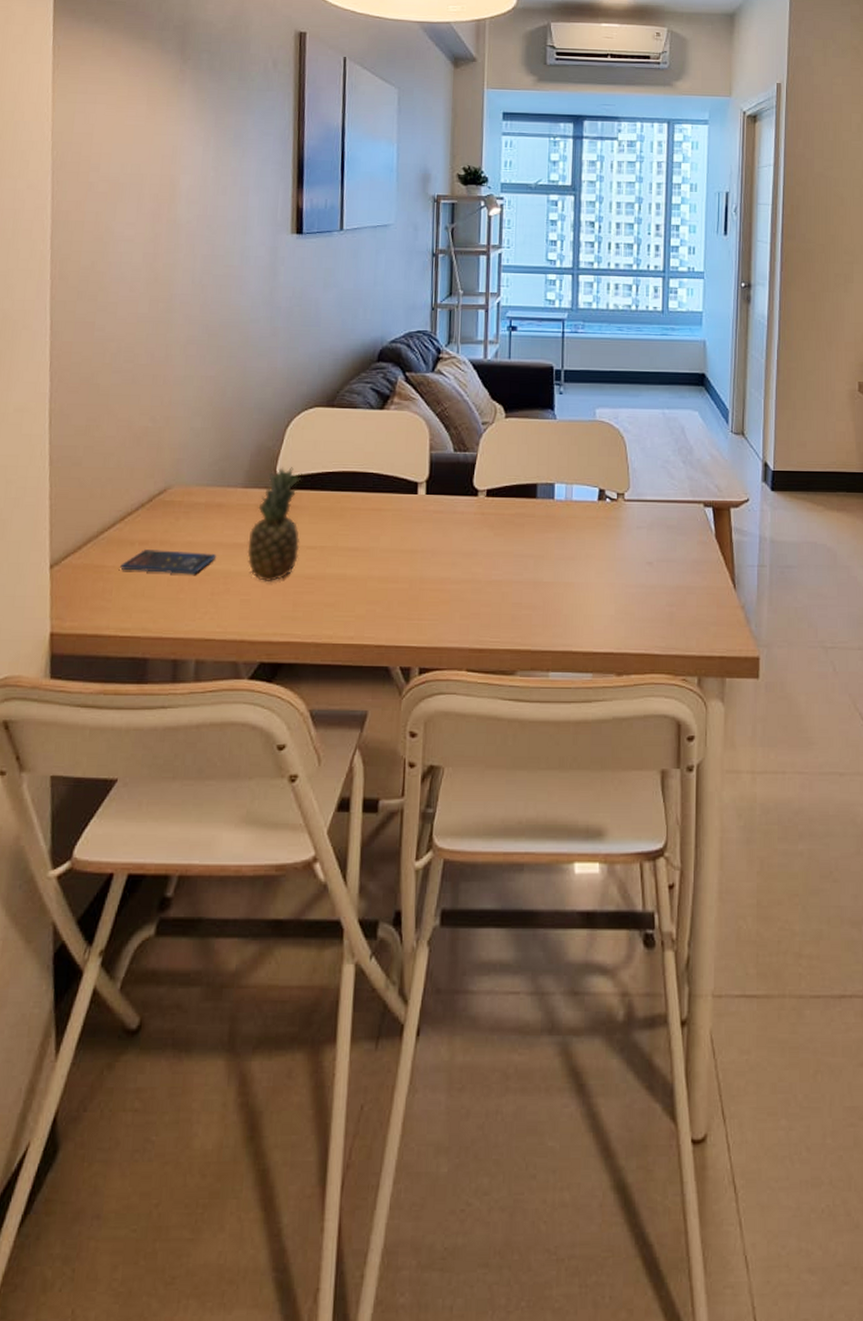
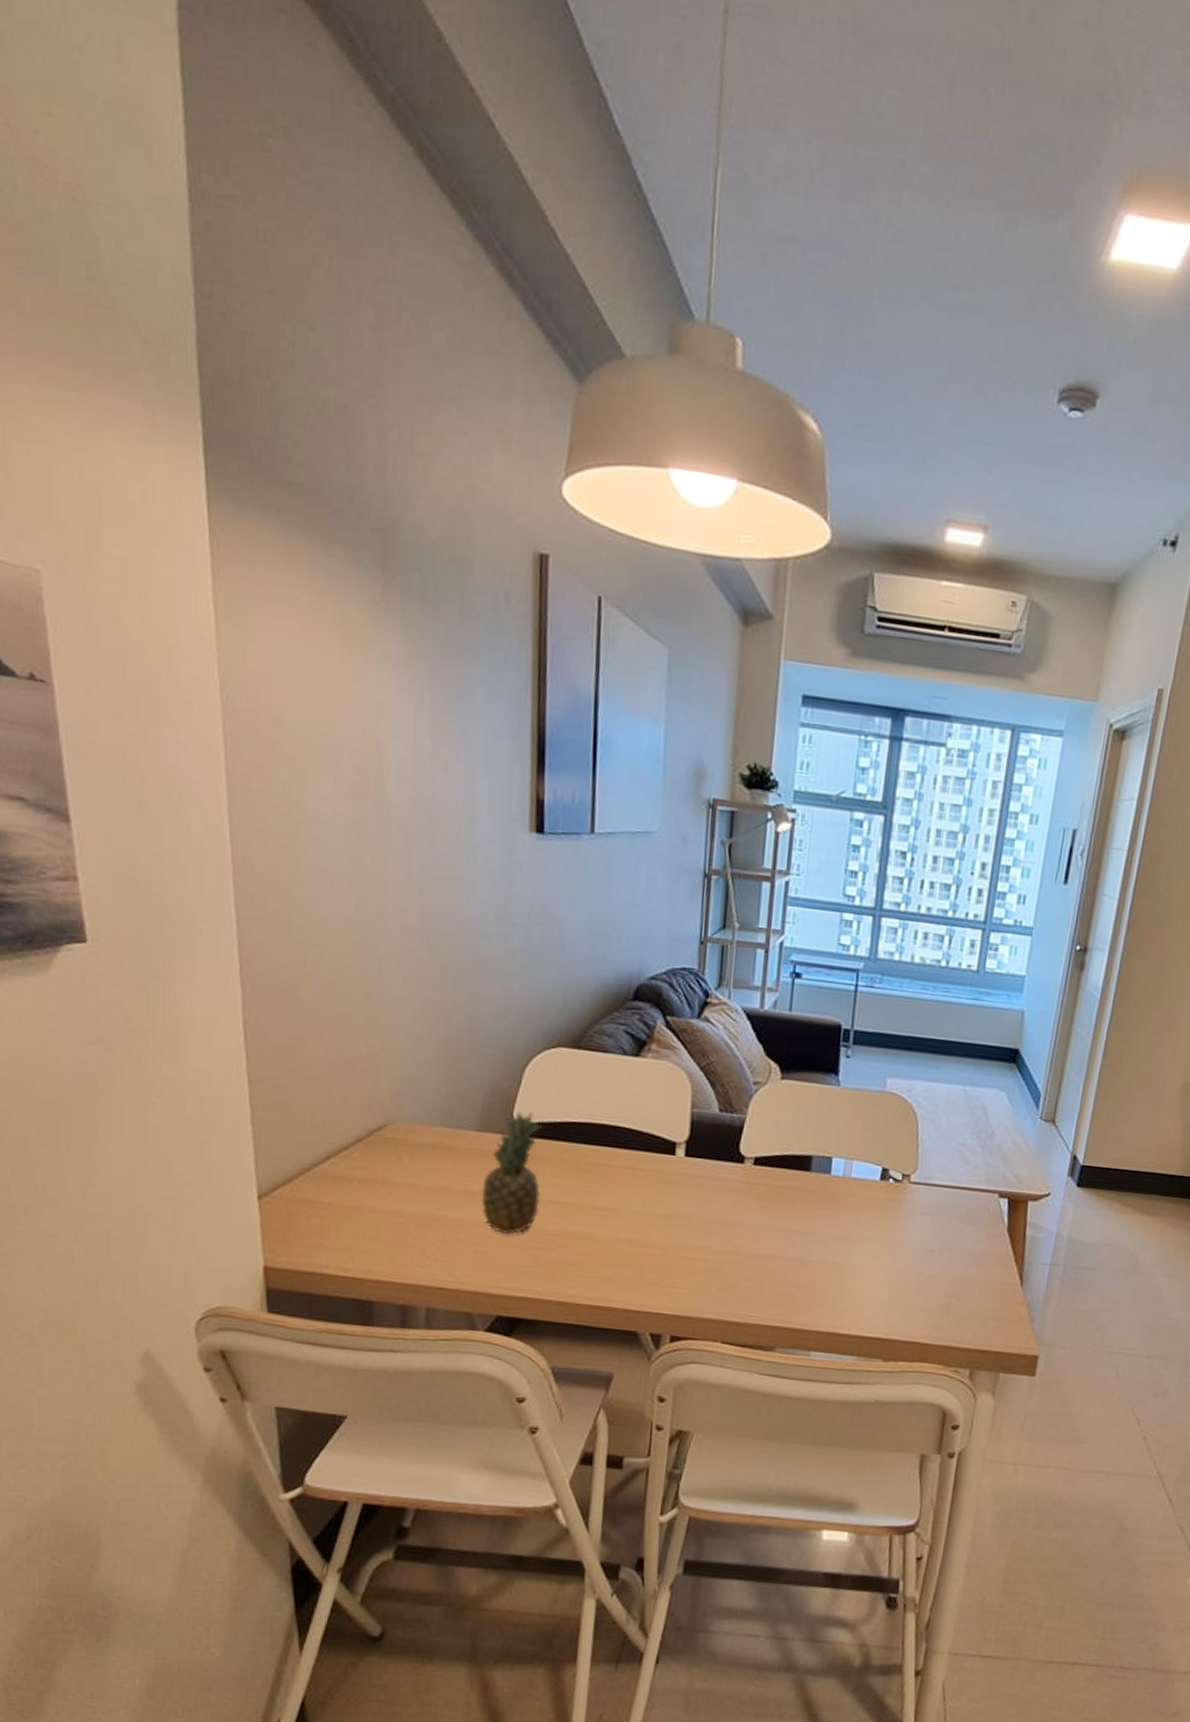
smartphone: present [120,549,217,575] -> none [338,1188,447,1220]

